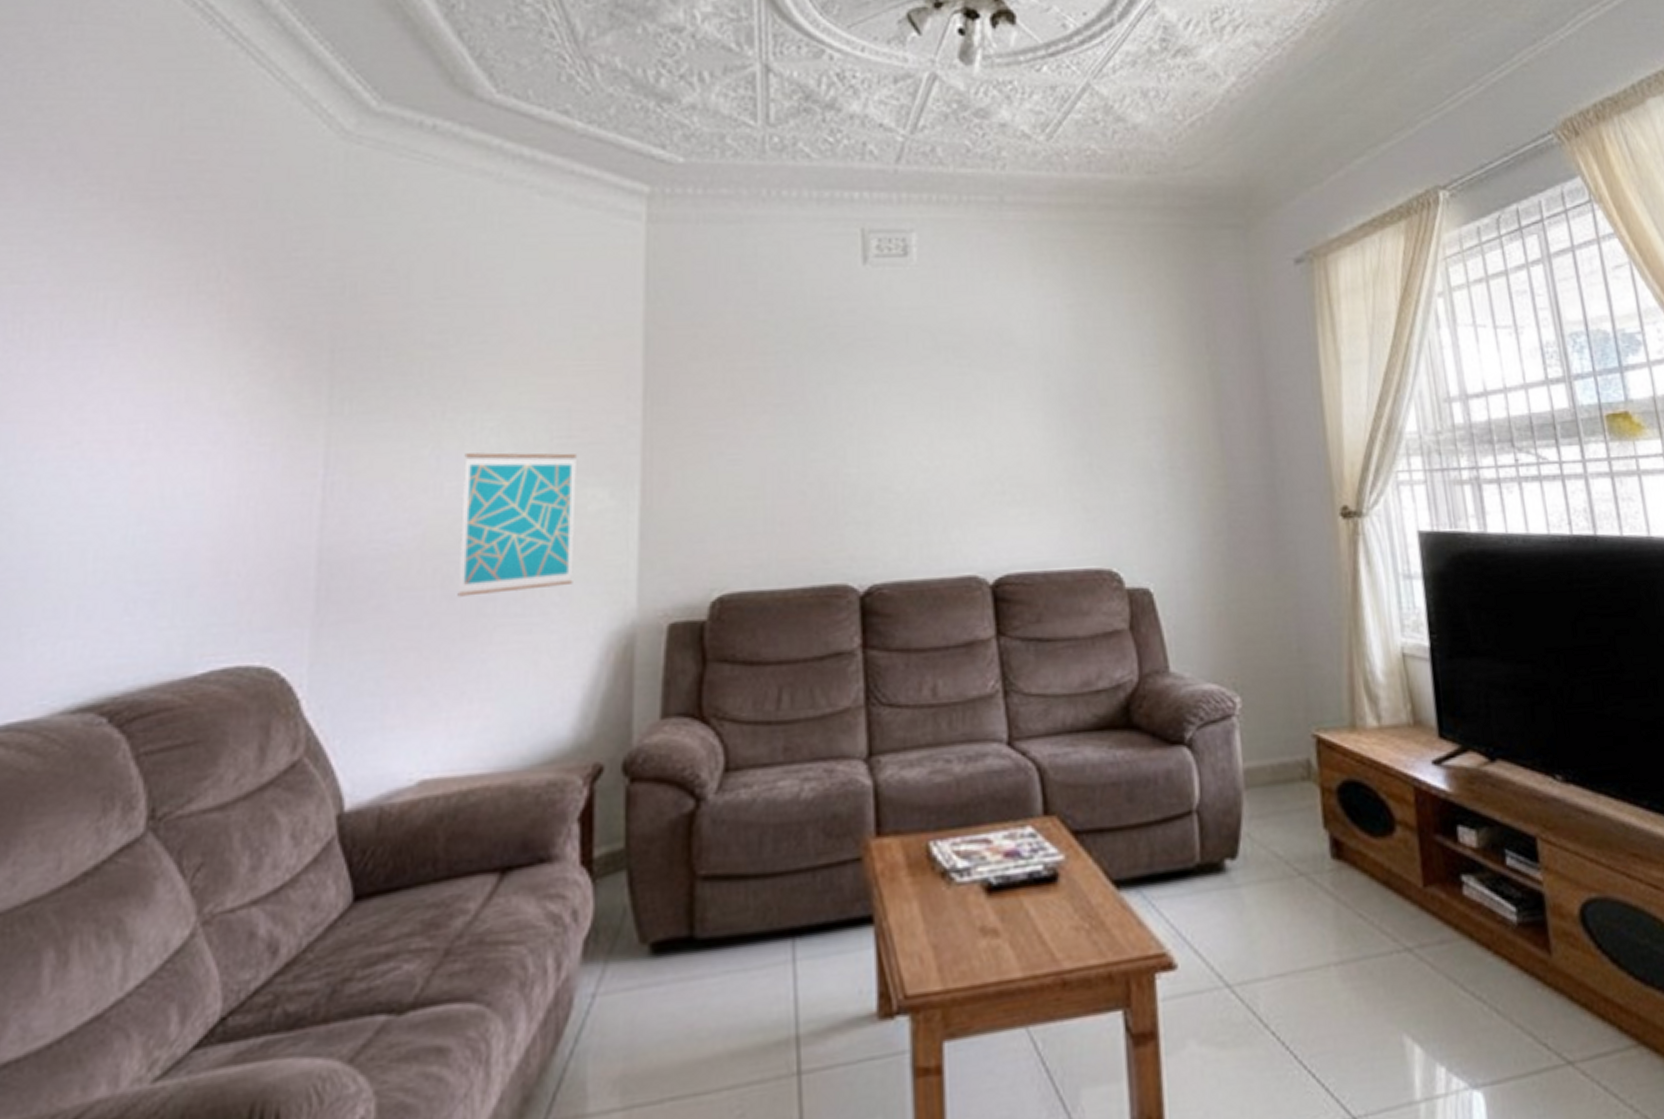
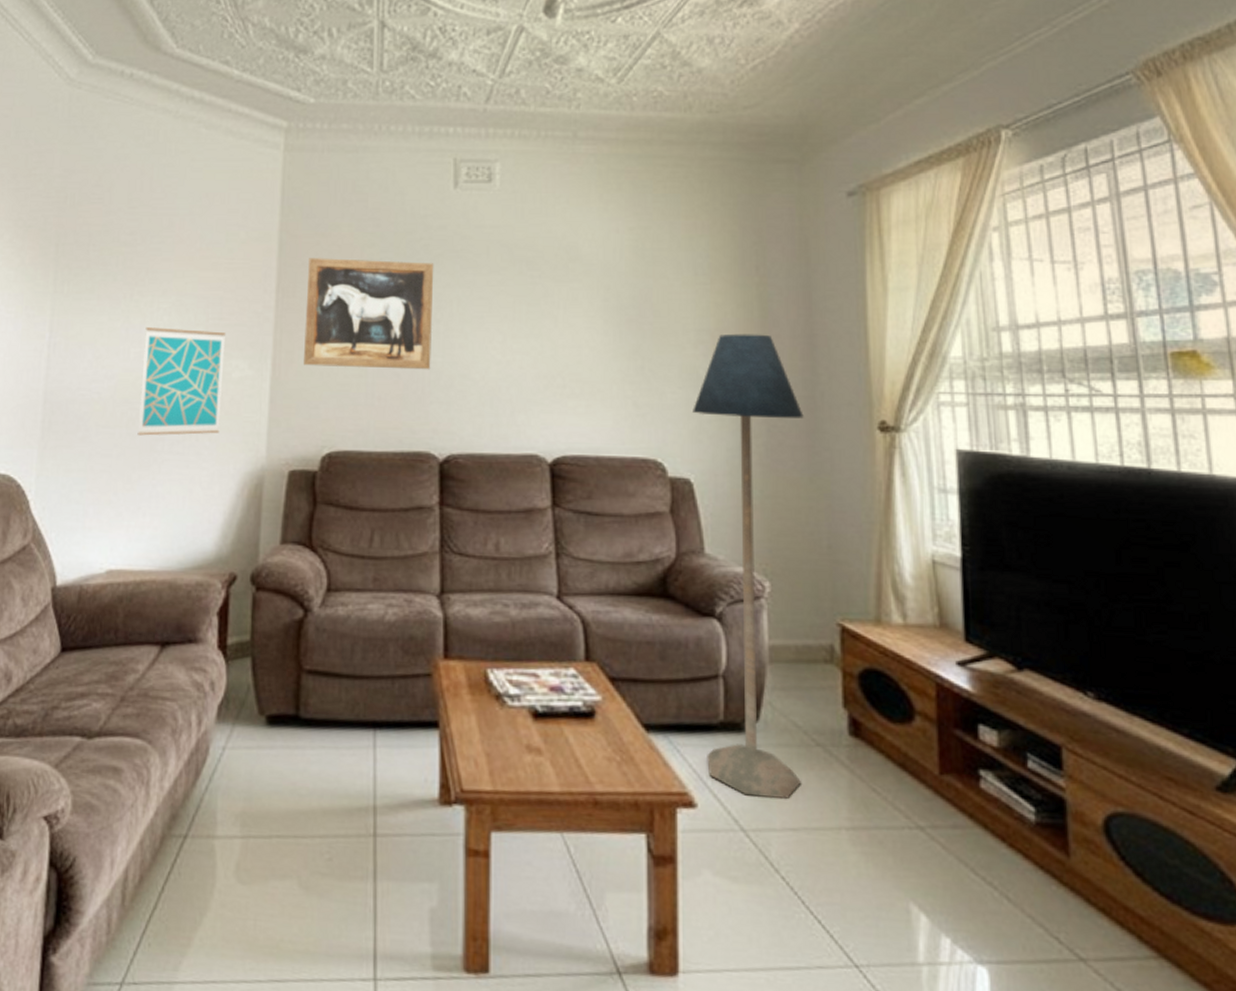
wall art: none [683,353,844,490] -> present [304,258,434,370]
floor lamp: none [1148,419,1286,945] -> present [693,333,804,799]

